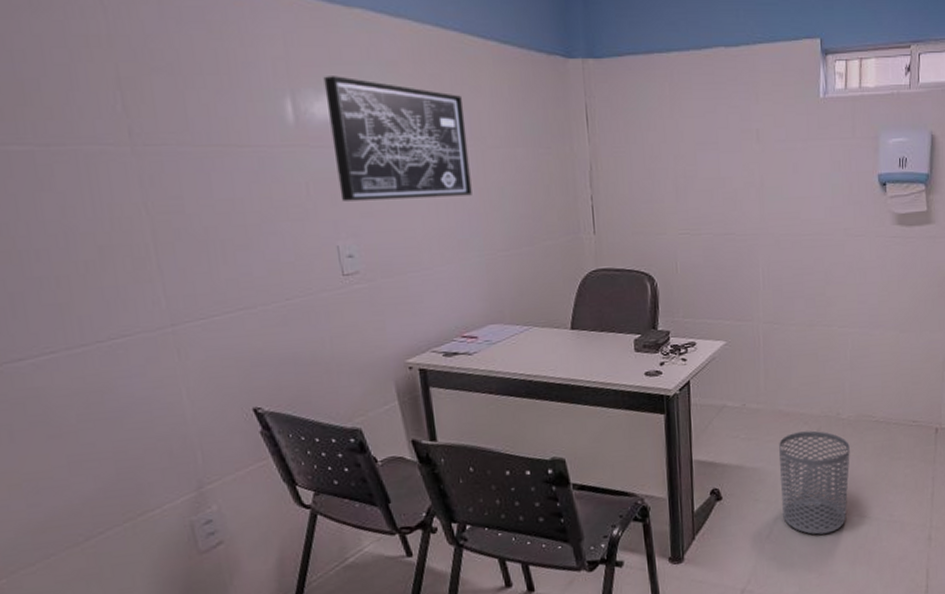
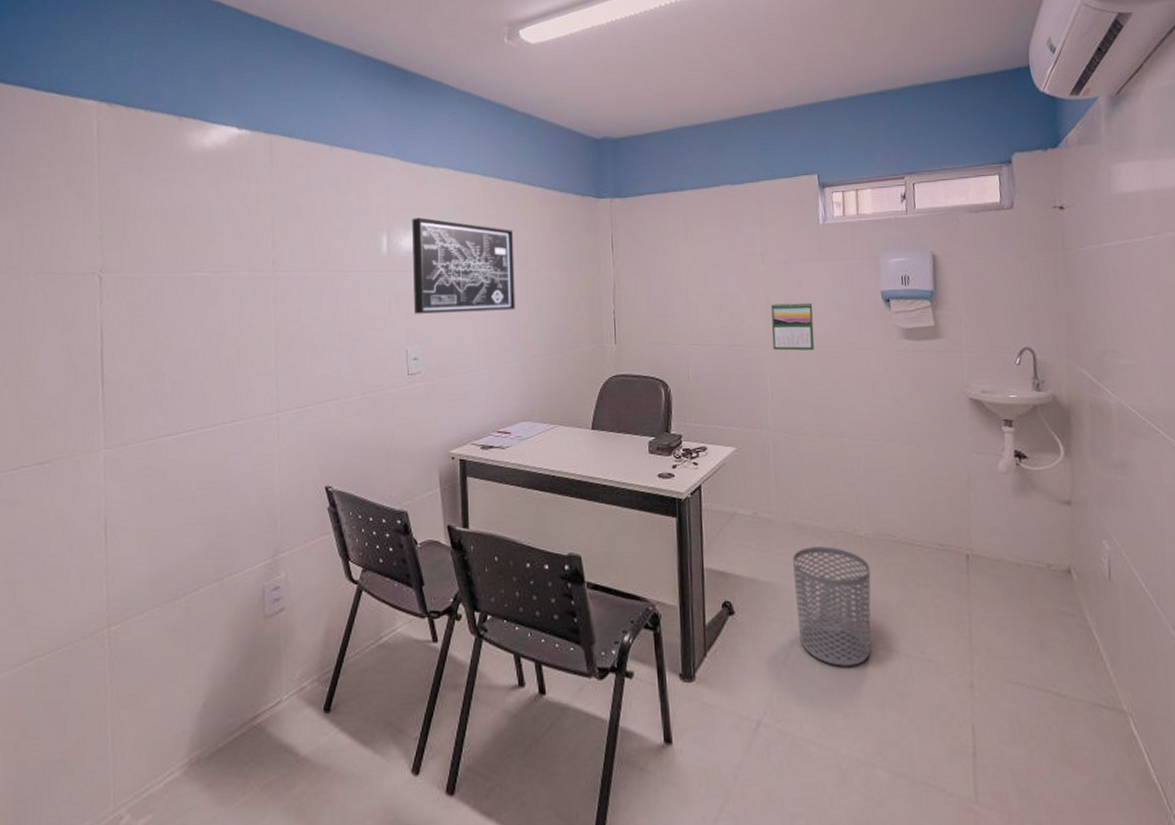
calendar: none [765,186,809,239] -> present [771,302,815,351]

